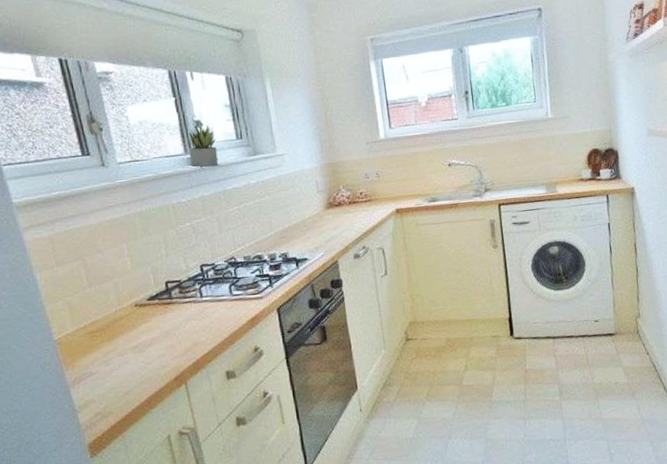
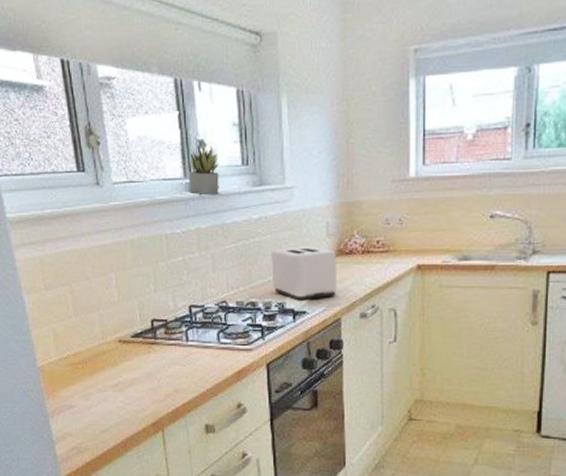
toaster: none [270,202,332,250] -> present [271,246,338,301]

